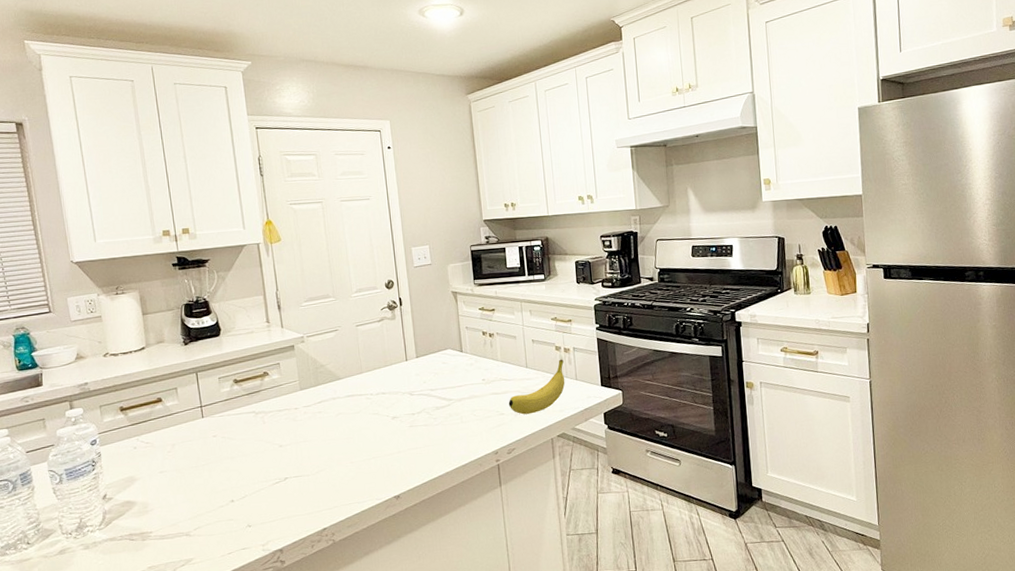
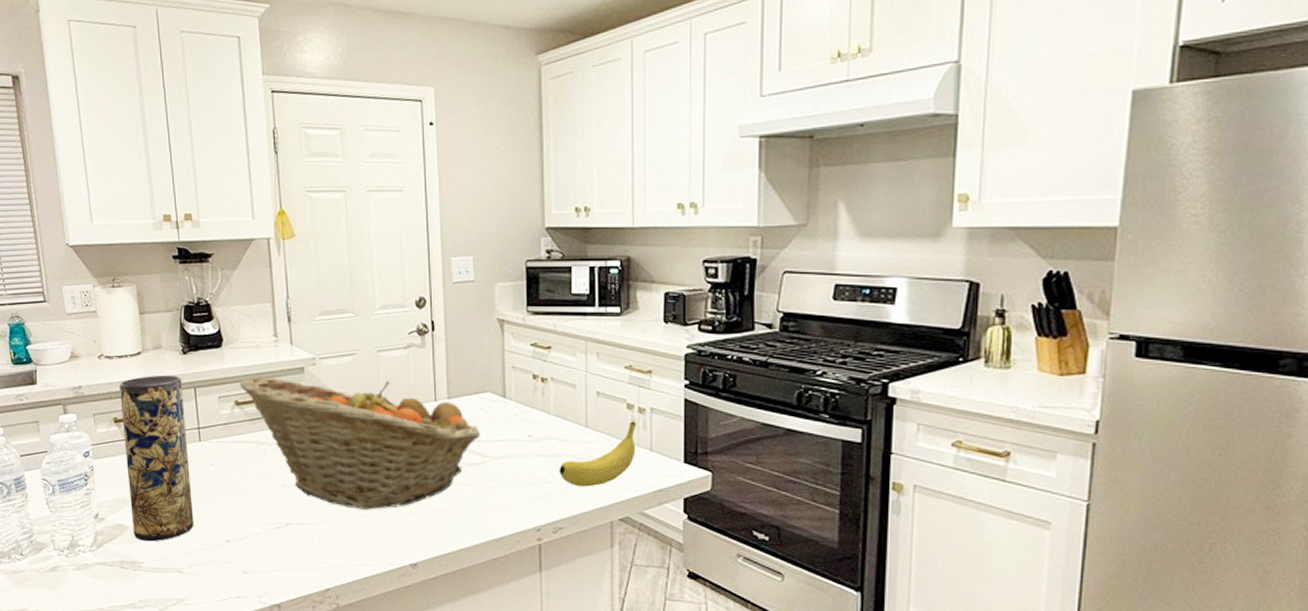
vase: none [125,364,200,513] -> present [119,375,194,542]
fruit basket: none [237,349,445,457] -> present [240,376,480,510]

